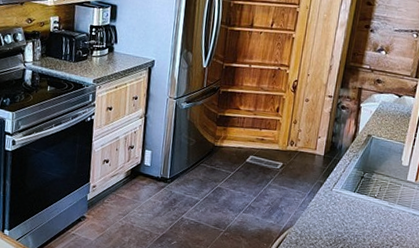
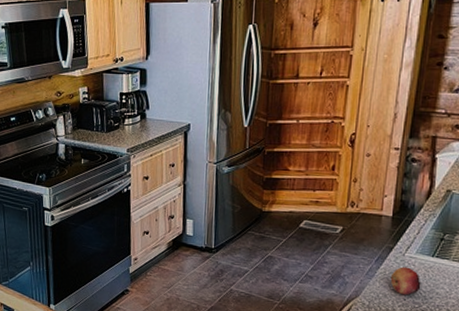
fruit: none [319,200,344,226] -> present [390,266,421,296]

